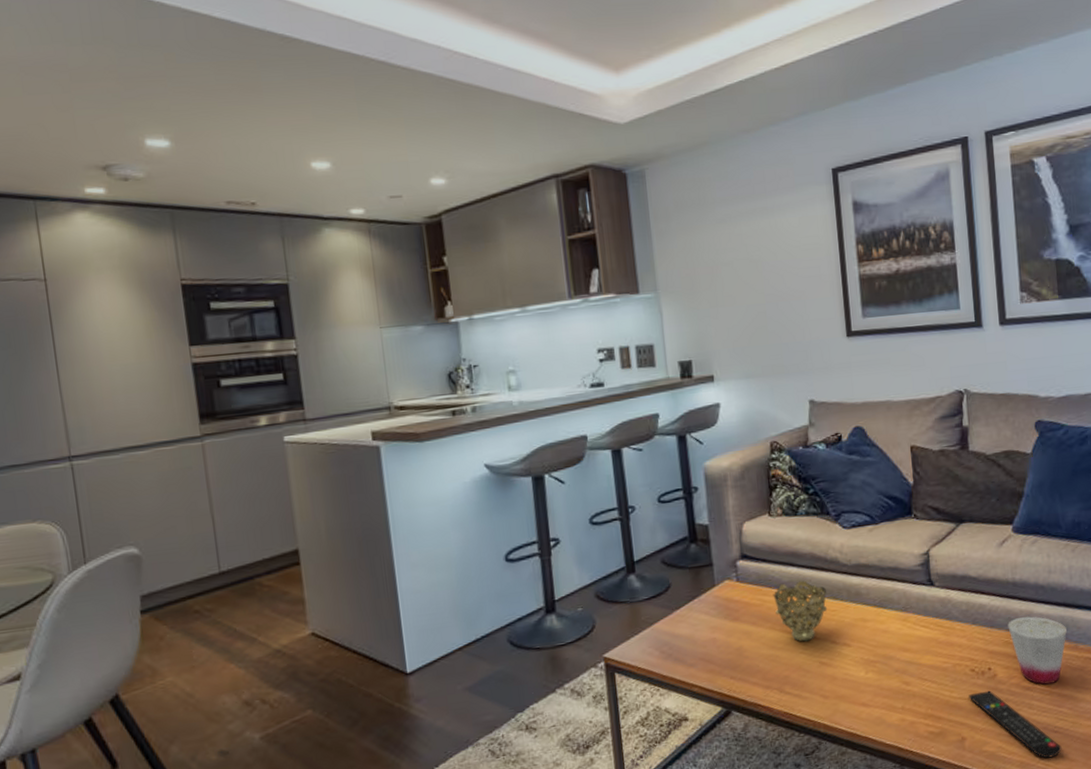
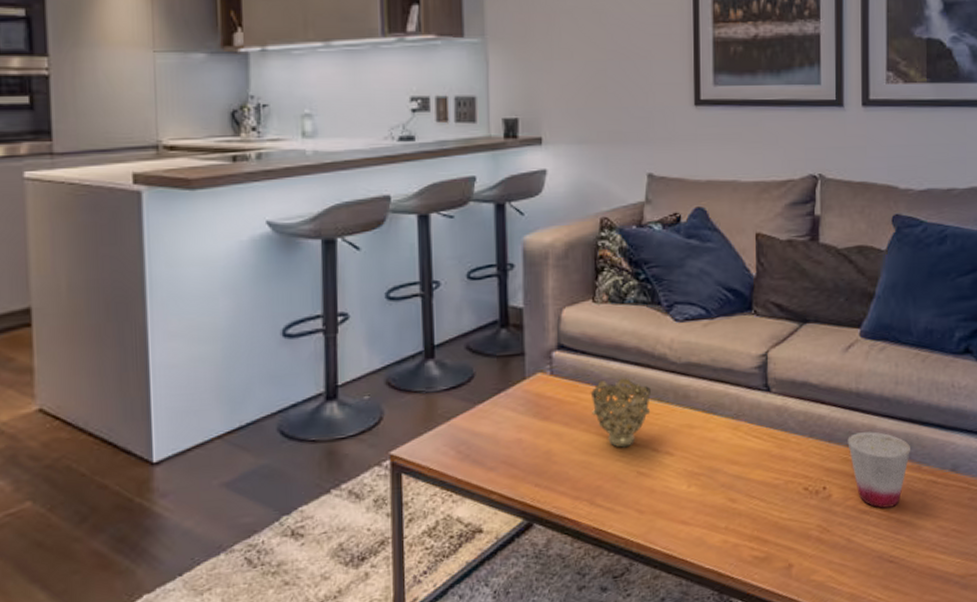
remote control: present [968,690,1062,759] -> none [799,512,896,591]

